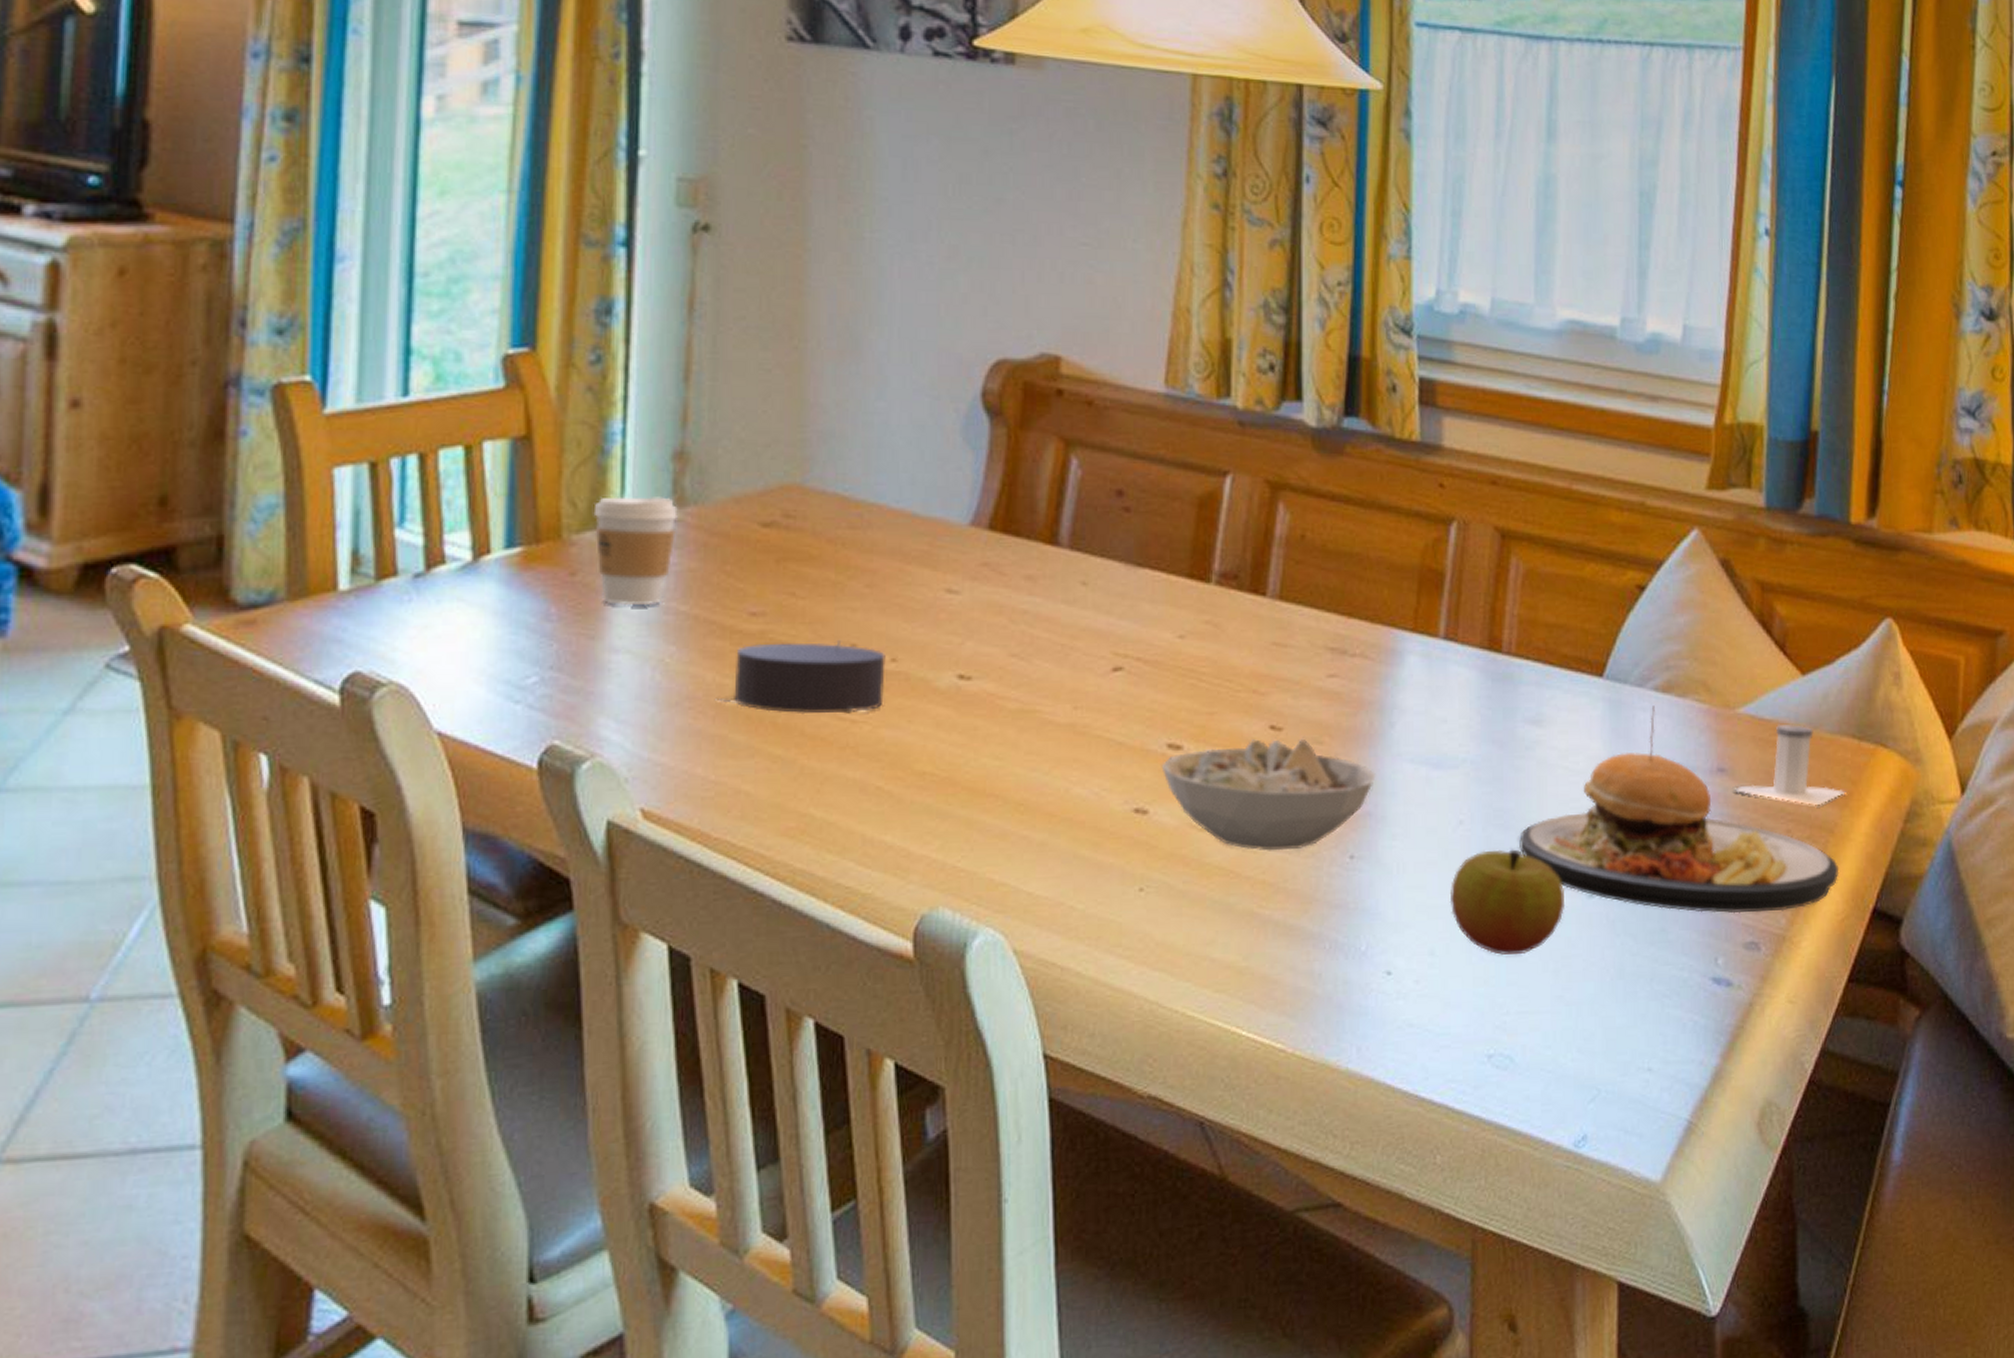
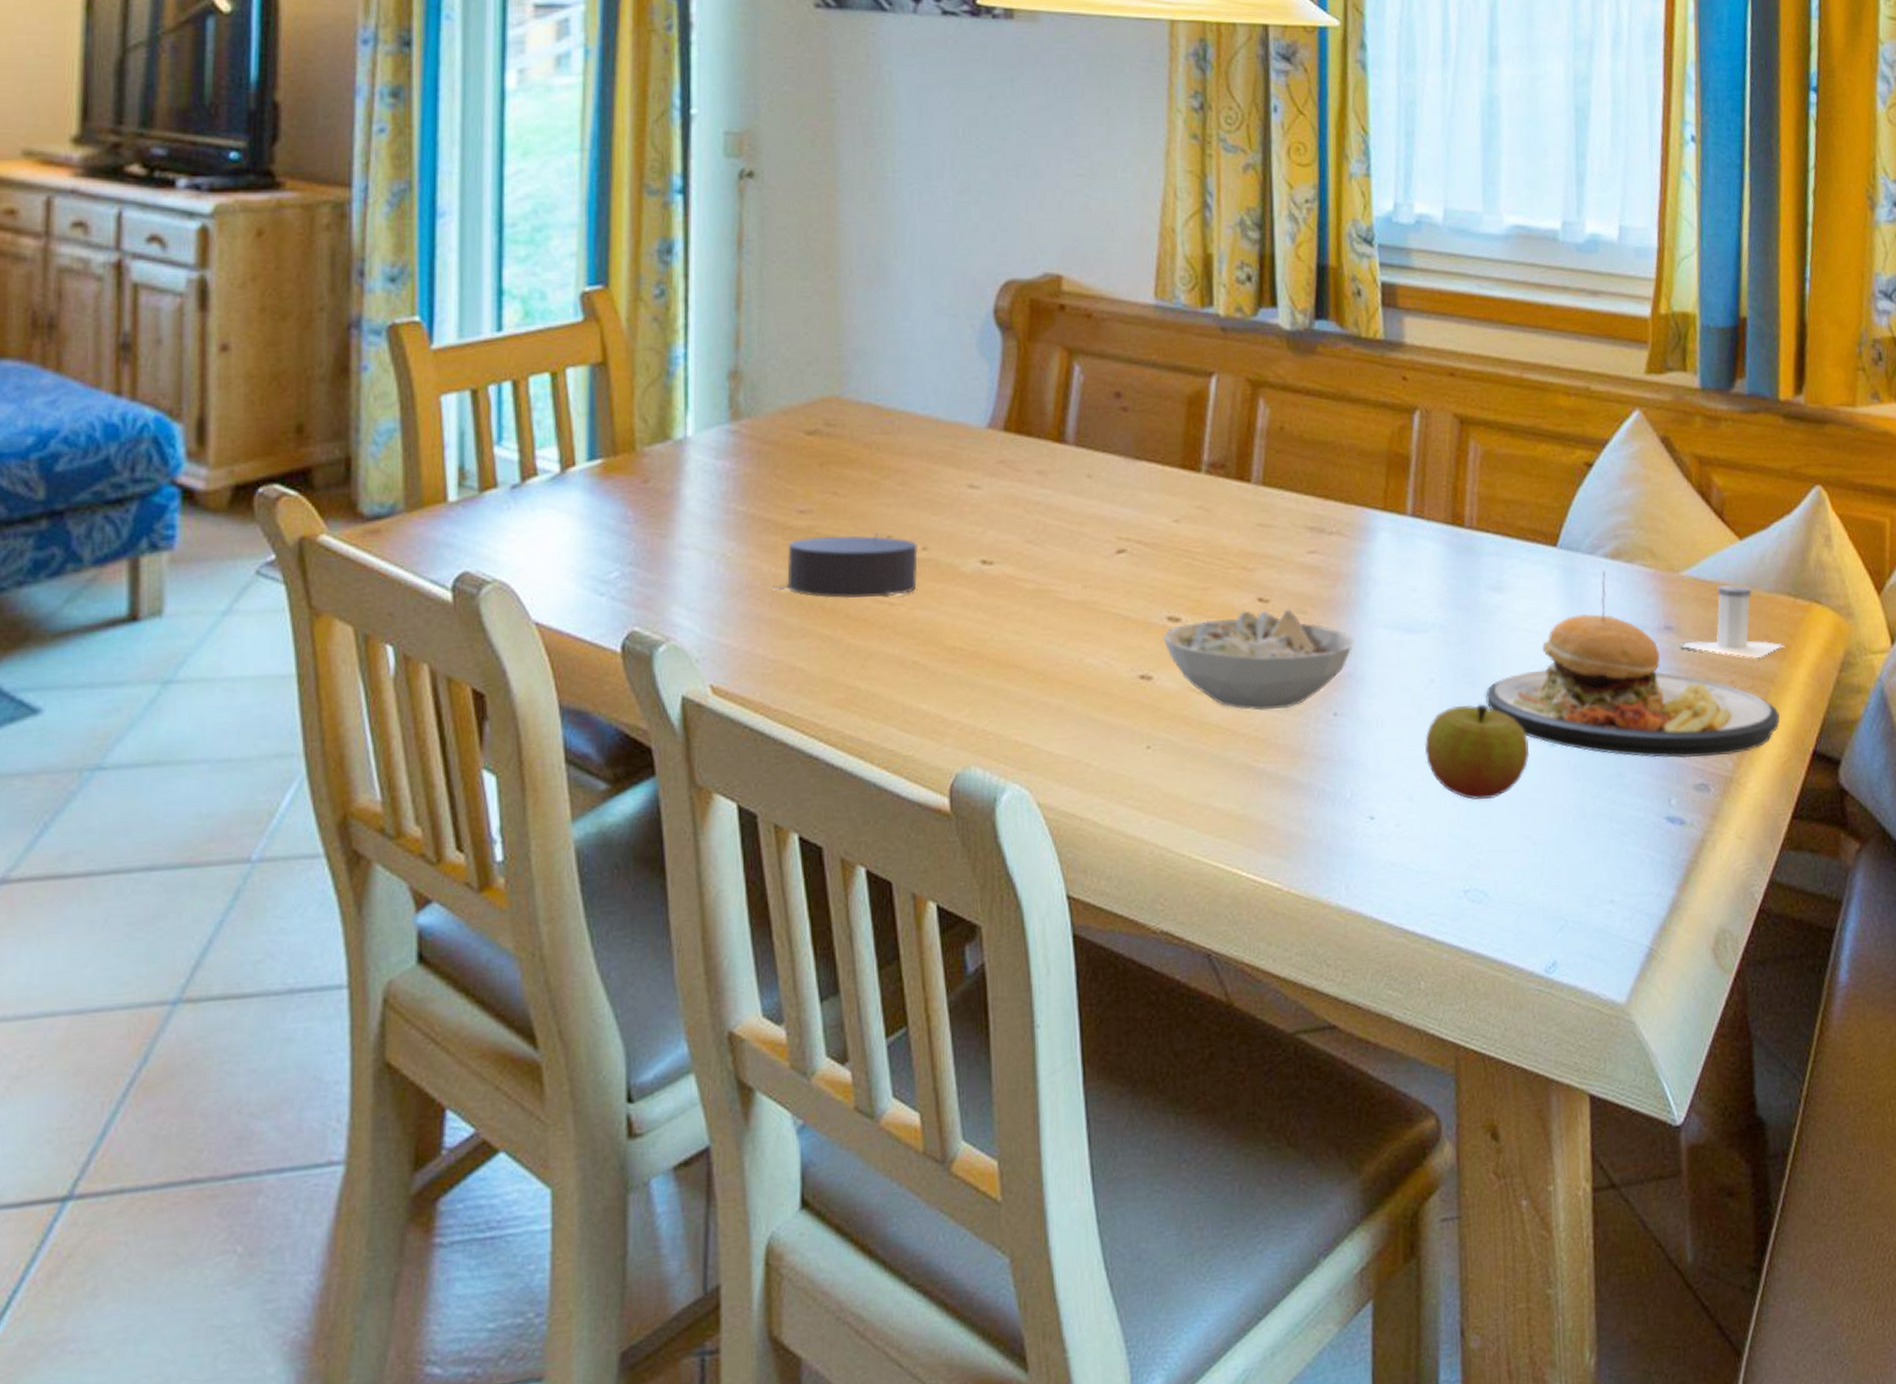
coffee cup: present [593,497,678,605] -> none [662,411,734,507]

